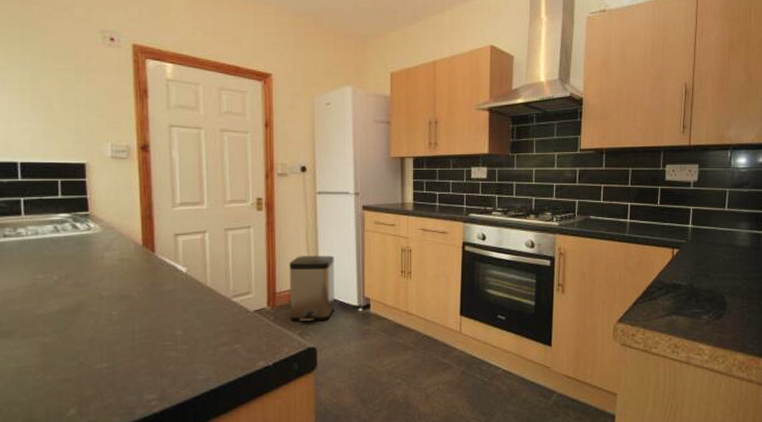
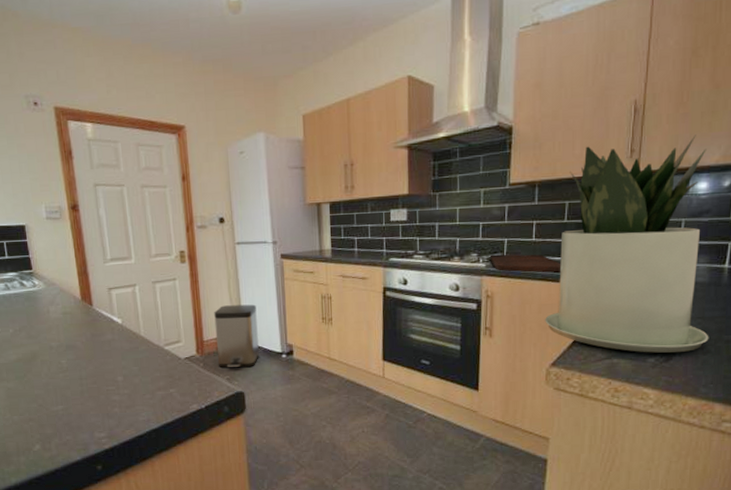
cutting board: none [562,214,626,233] -> present [489,254,562,273]
planter: none [612,116,753,311] -> present [545,134,709,353]

